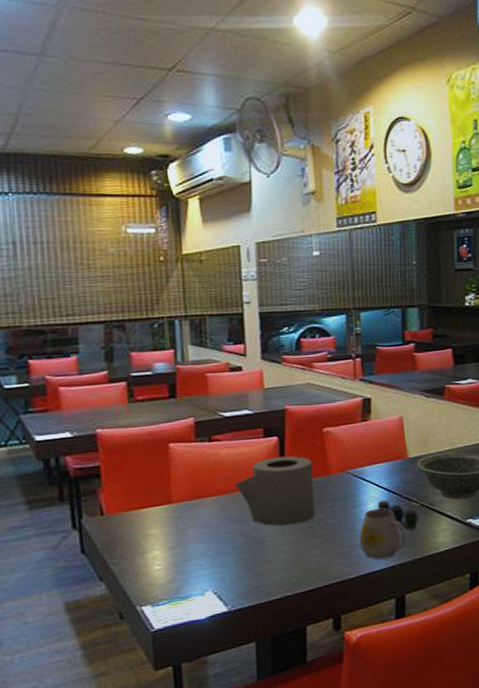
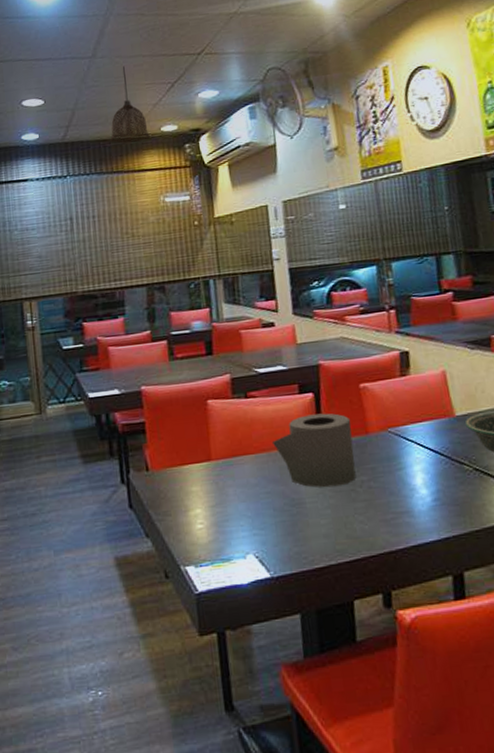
pendant lamp: none [63,71,111,163] -> present [110,66,150,144]
mug: present [359,508,406,560] -> none [406,471,460,530]
cup: present [377,500,419,529] -> none [424,462,473,496]

